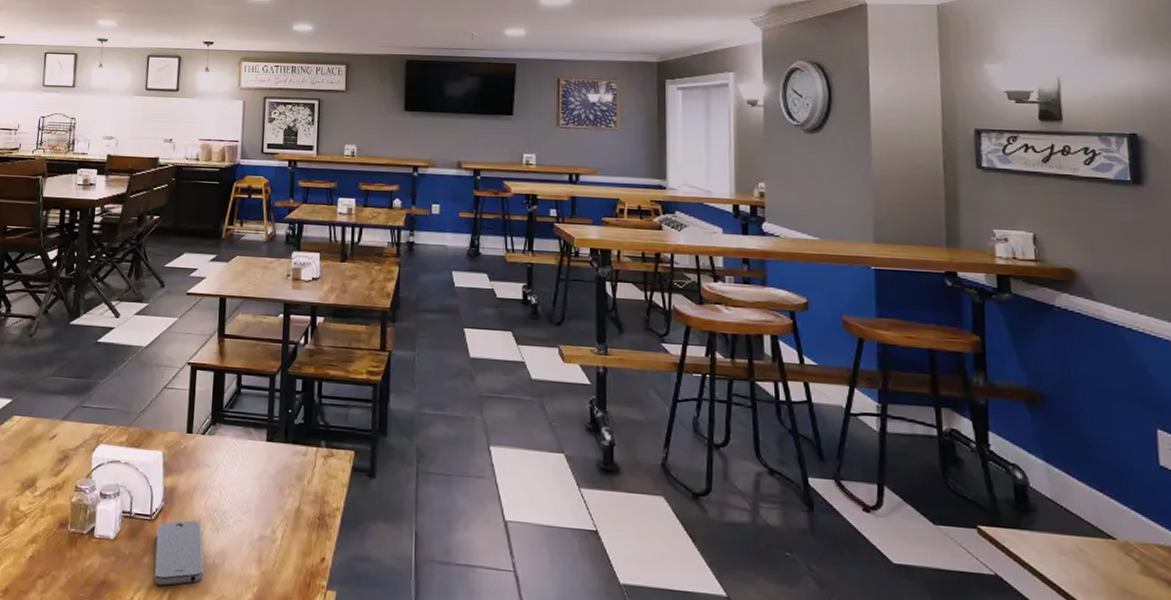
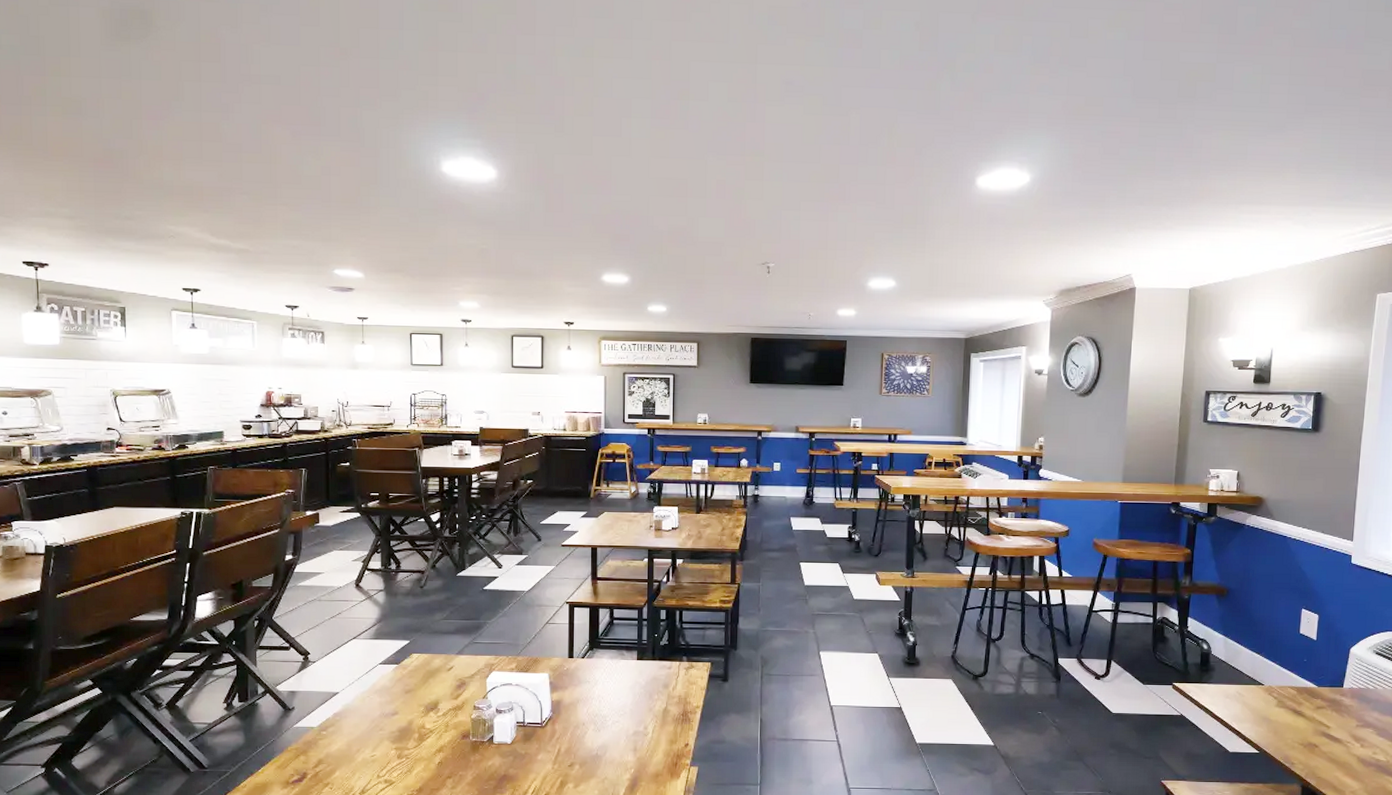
smartphone: present [154,520,204,586] -> none [547,724,589,775]

